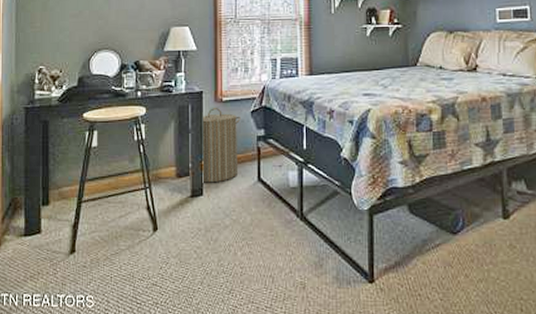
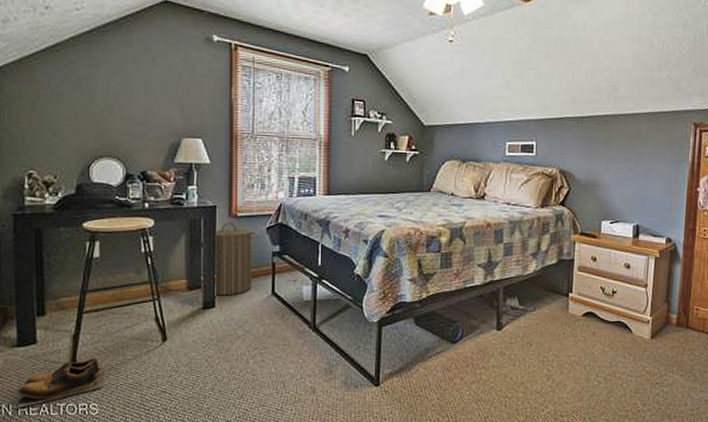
shoes: none [22,248,99,299] -> present [17,358,104,409]

